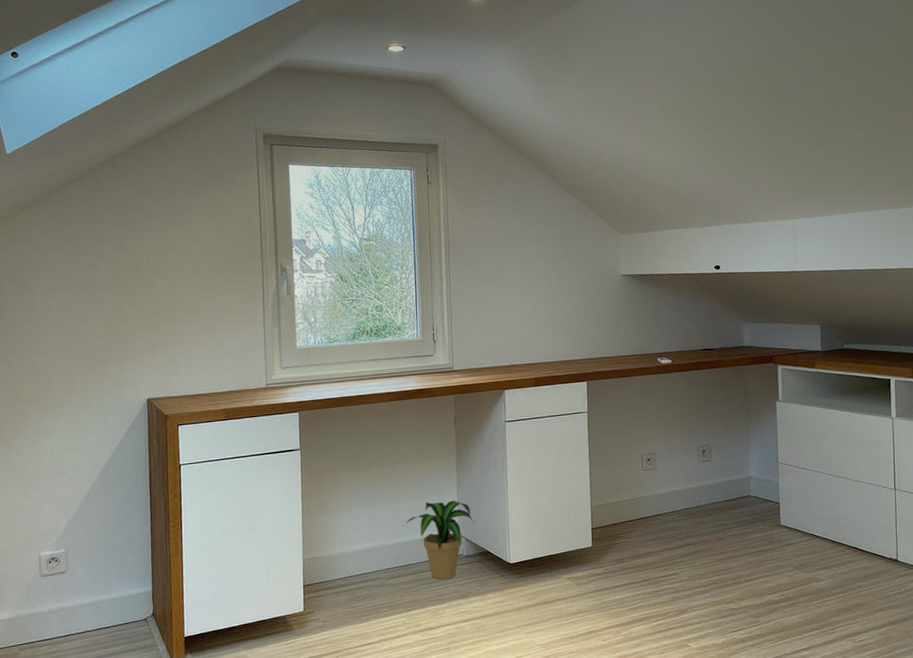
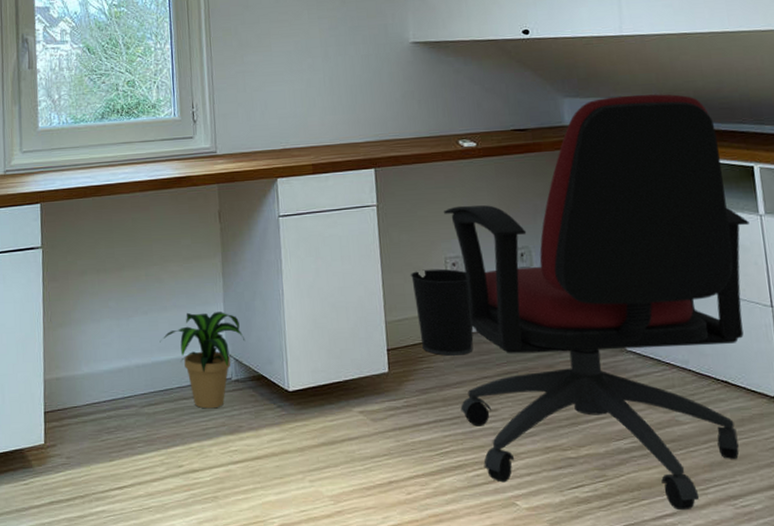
wastebasket: none [612,463,662,533] -> present [410,268,474,356]
office chair: none [642,320,883,646] -> present [443,94,750,511]

